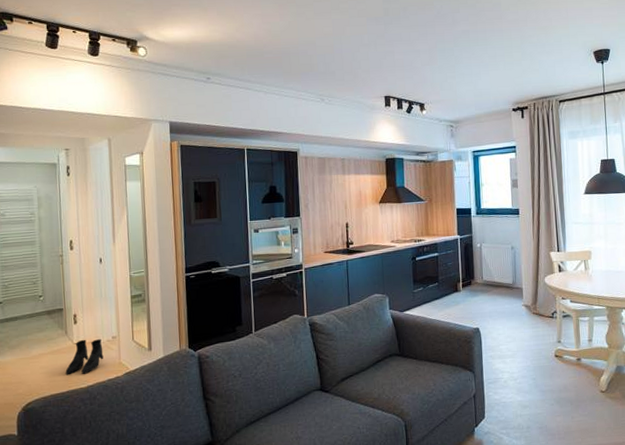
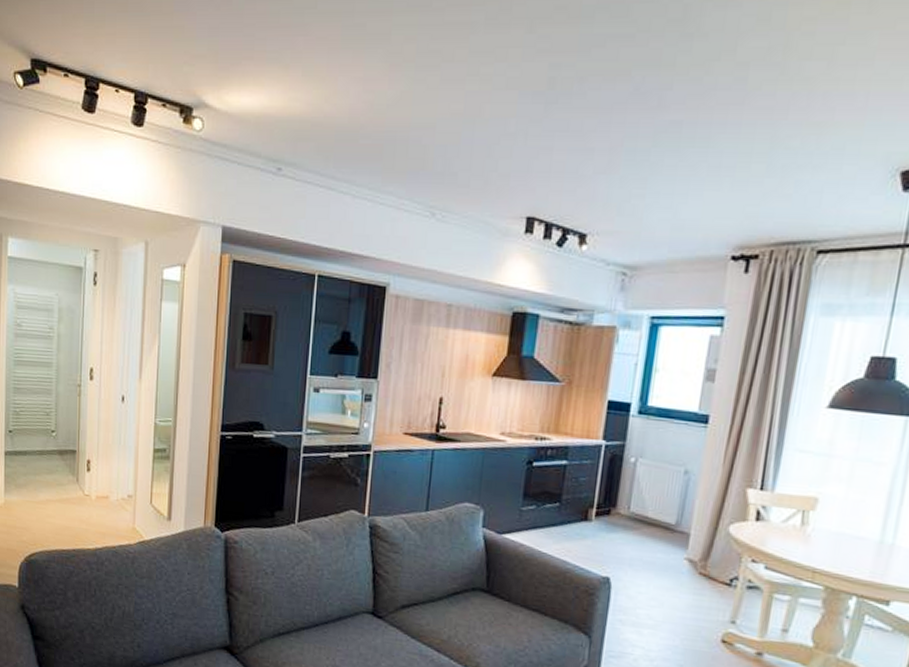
boots: present [65,339,104,375] -> none [73,491,116,534]

